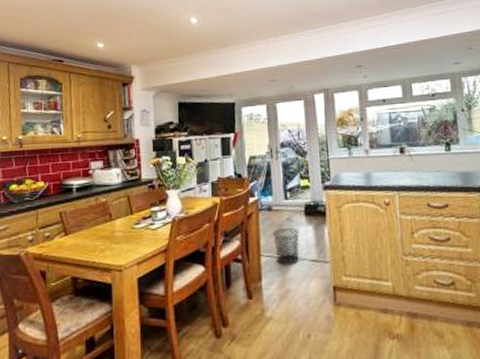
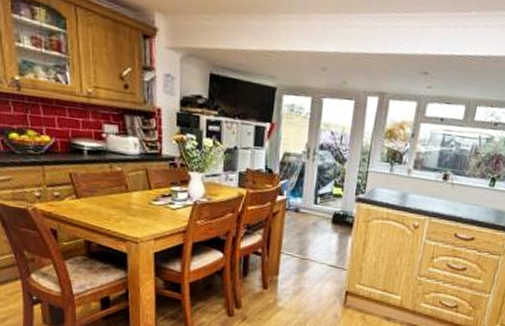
waste bin: present [273,228,300,266] -> none [296,231,324,267]

